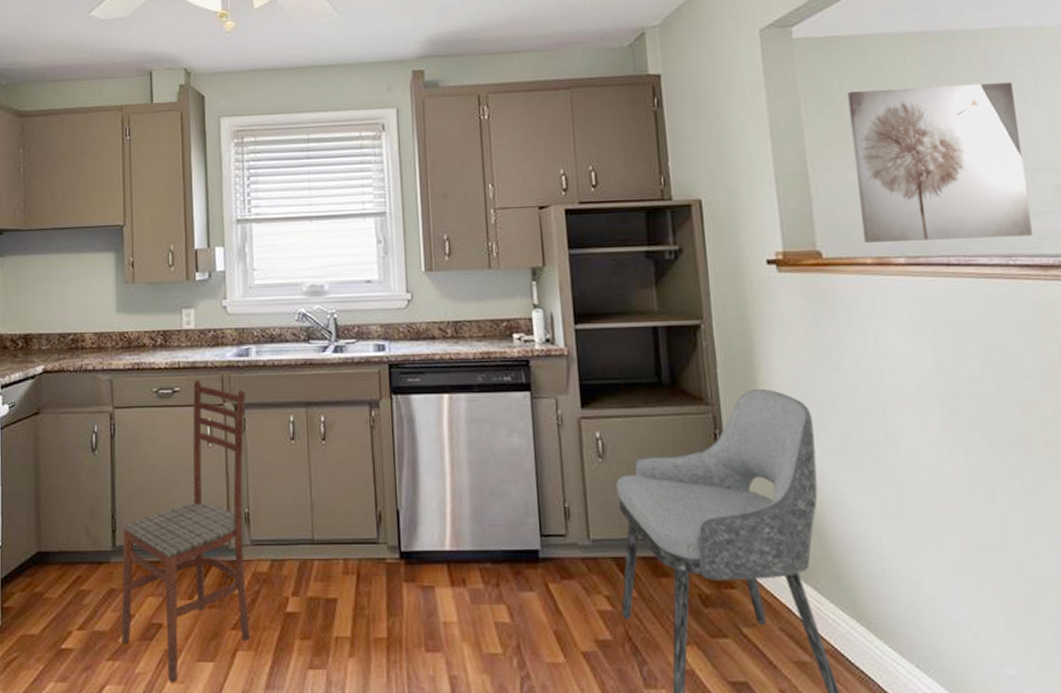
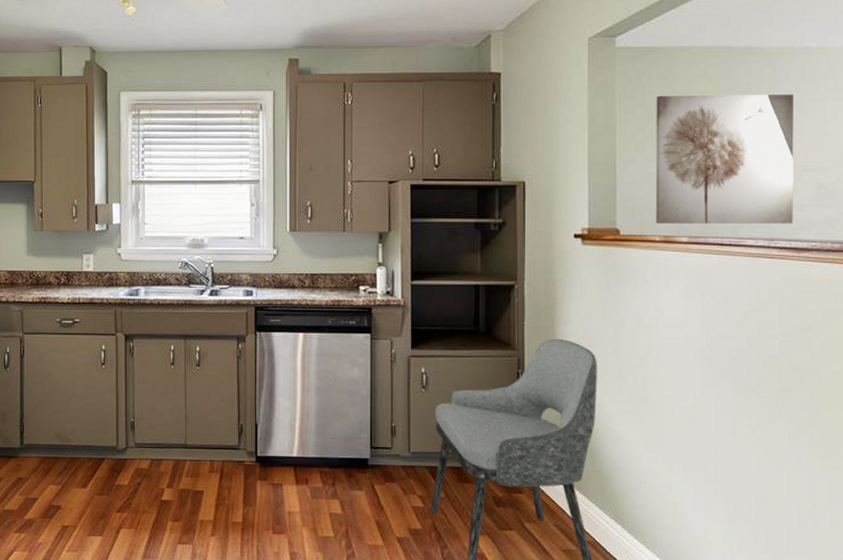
dining chair: present [121,379,250,683] -> none [27,313,134,552]

